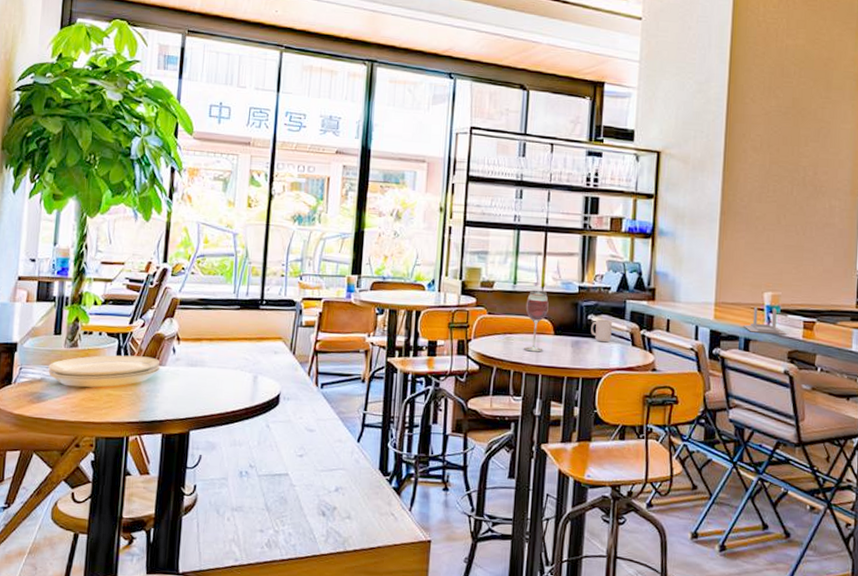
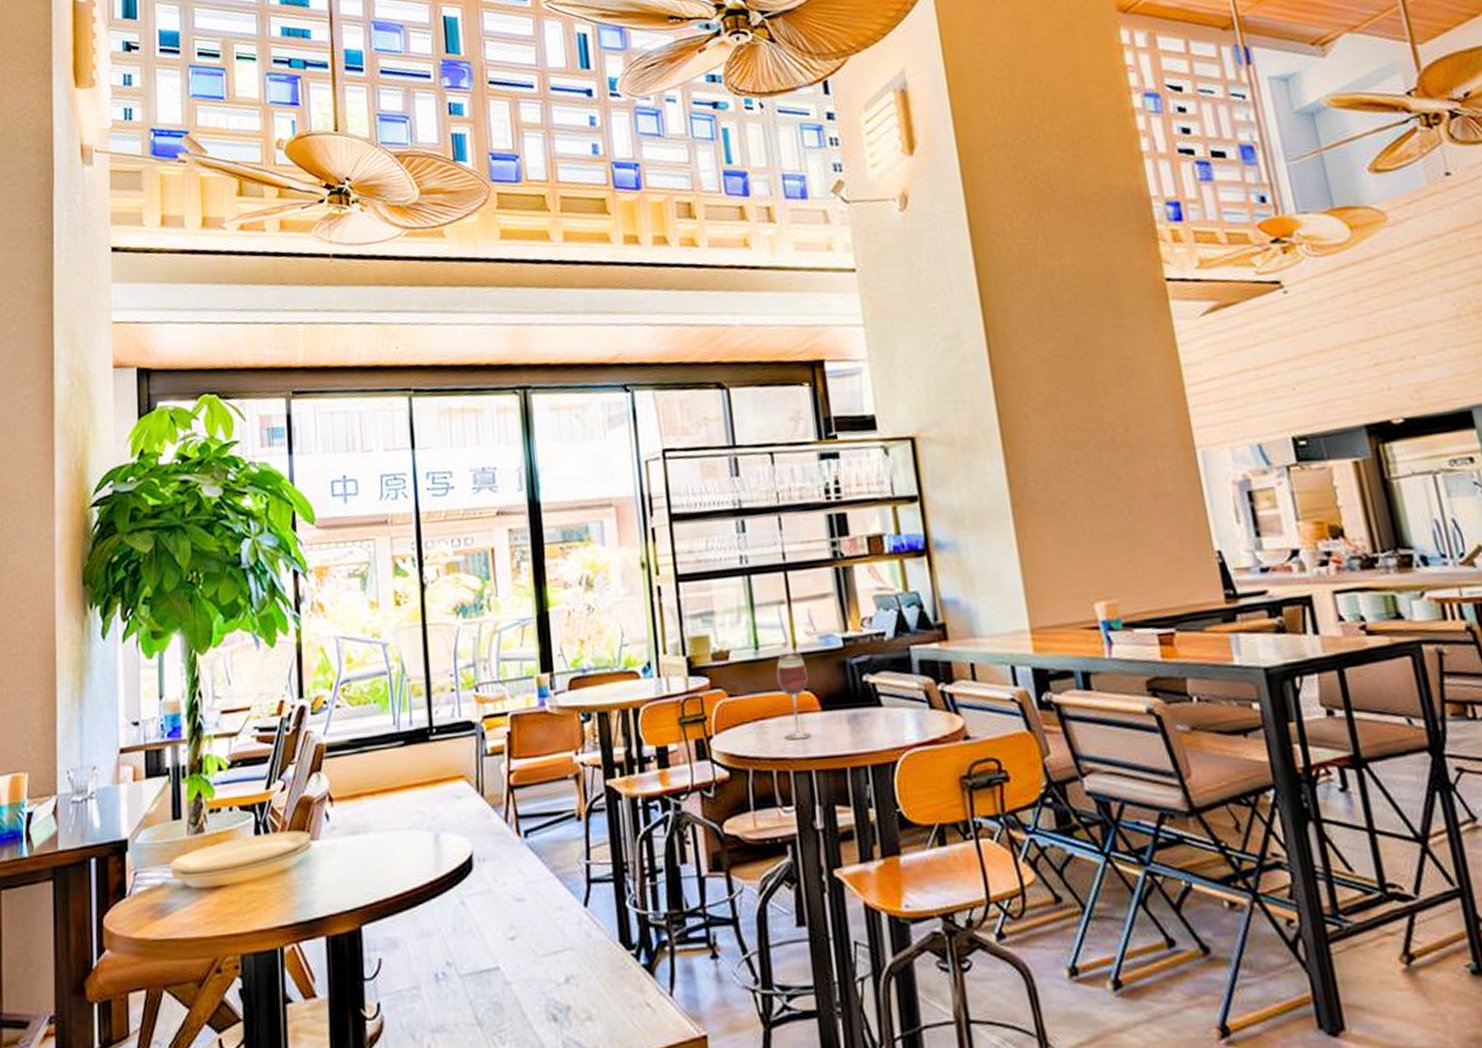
cup: present [591,319,612,342] -> none [869,677,900,710]
napkin holder: present [743,306,787,335] -> none [1076,622,1139,662]

